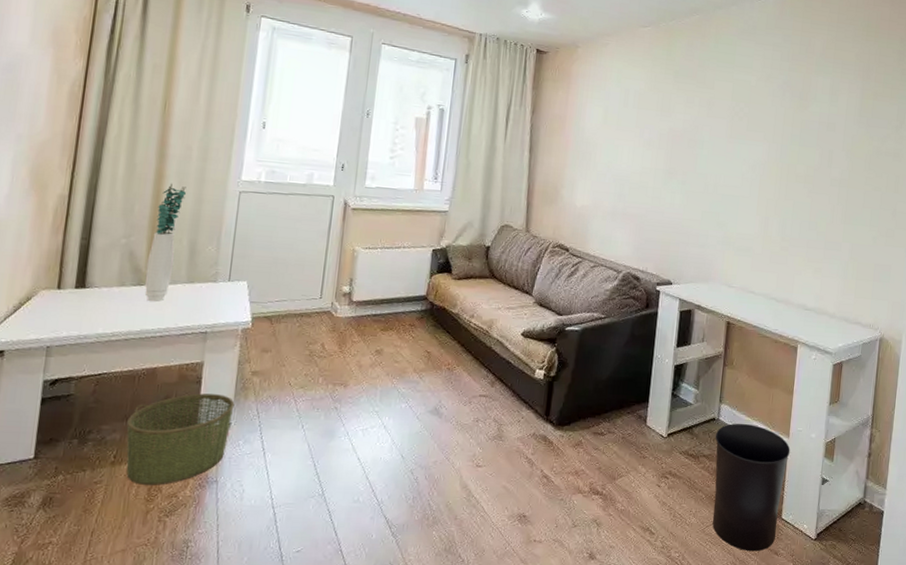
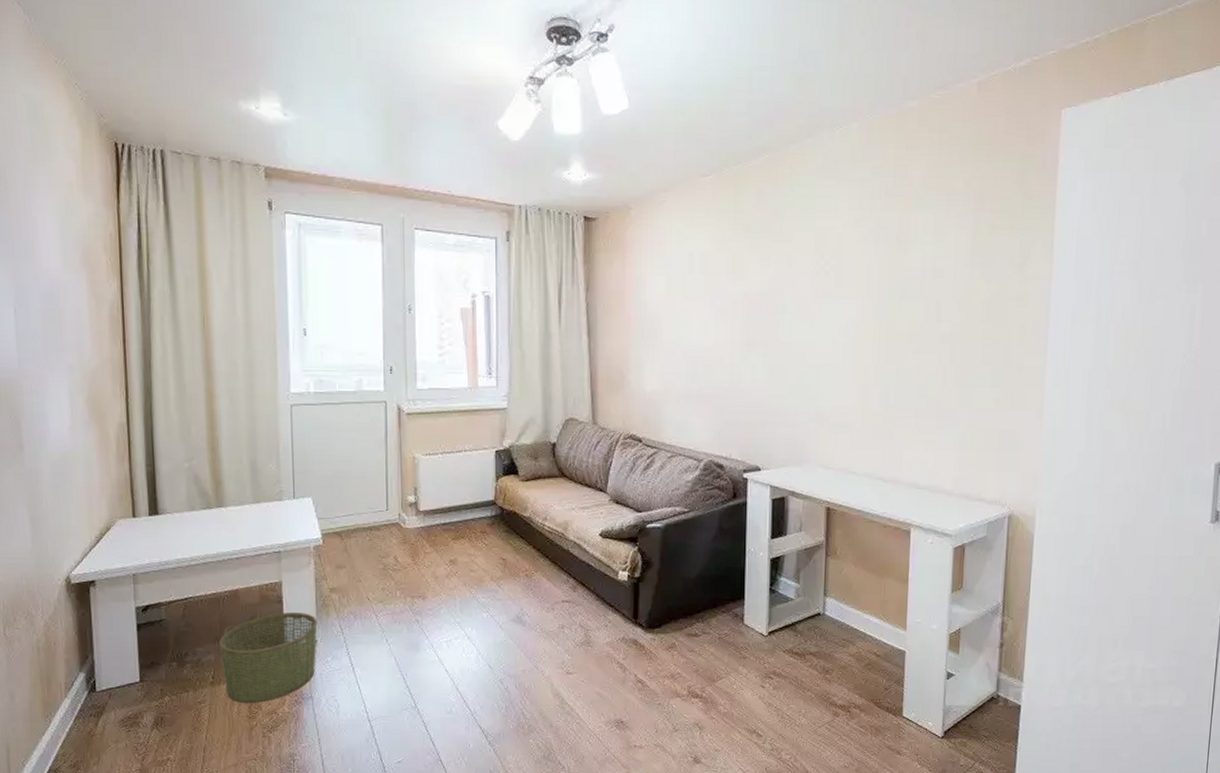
vase: present [144,183,186,302] -> none [212,401,239,525]
waste bin: present [712,423,790,552] -> none [822,617,908,752]

